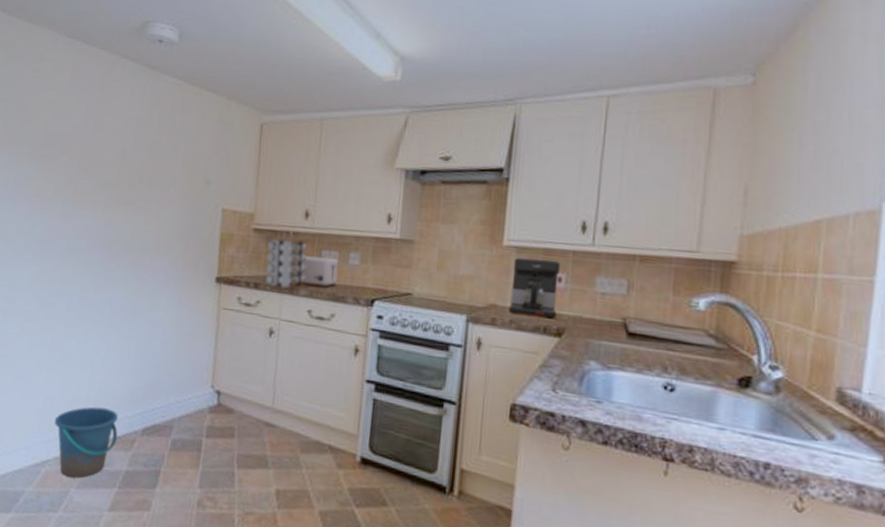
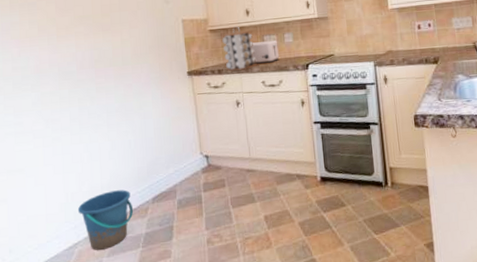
coffee maker: present [508,258,561,319] -> none [397,12,433,55]

